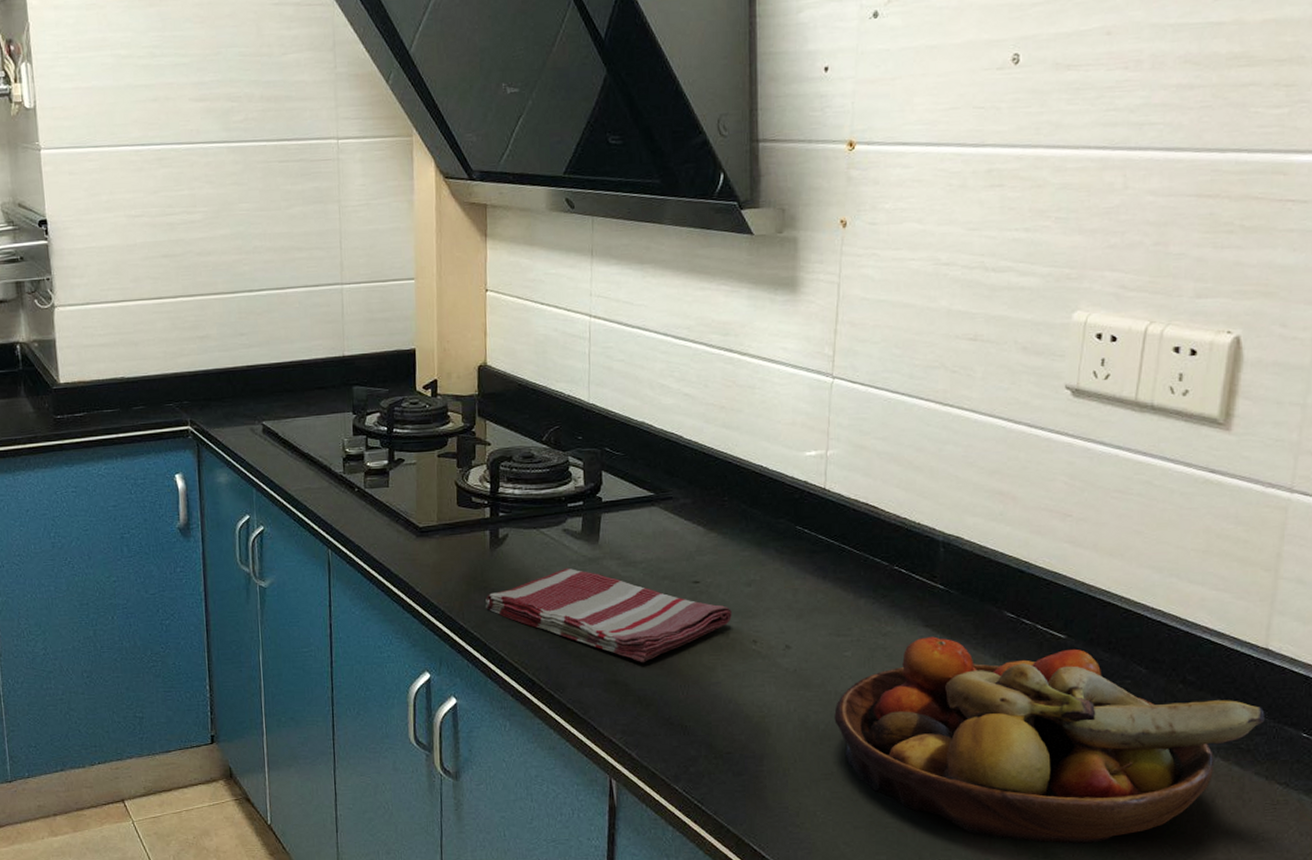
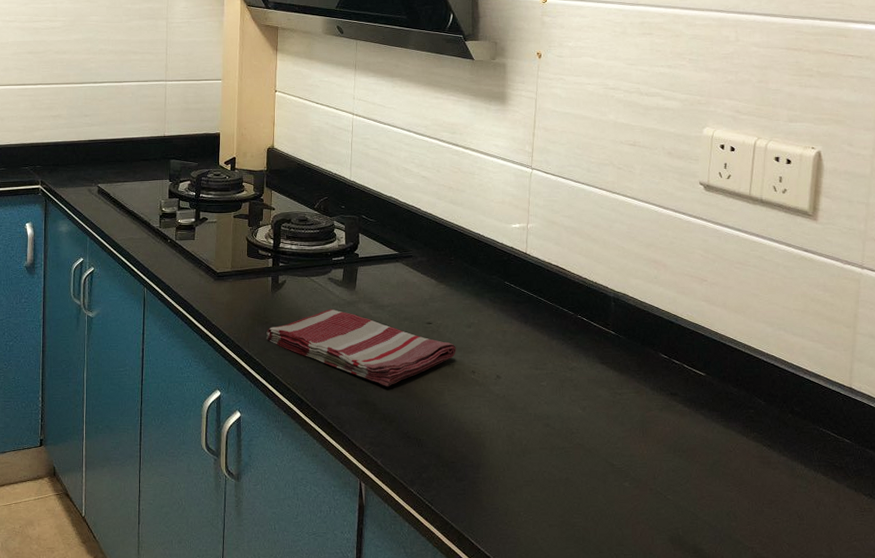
fruit bowl: present [834,636,1265,844] -> none [534,372,852,542]

